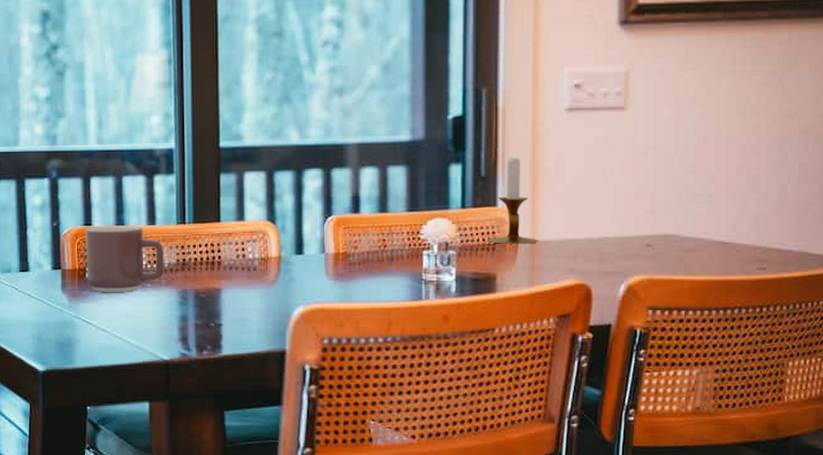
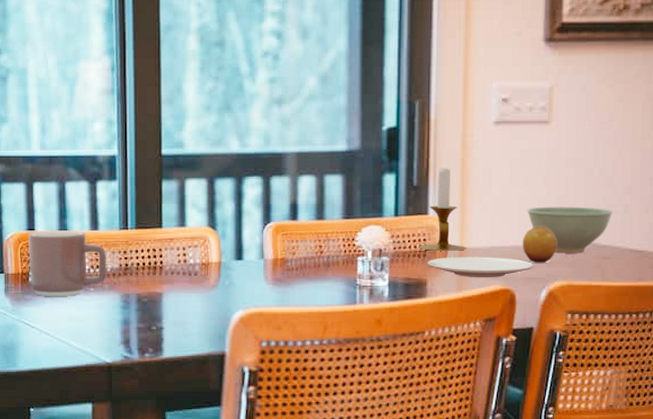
plate: none [497,250,610,273] -> present [427,257,533,278]
fruit: none [598,217,637,256] -> present [522,226,558,263]
bowl: none [603,196,696,246] -> present [527,207,613,254]

